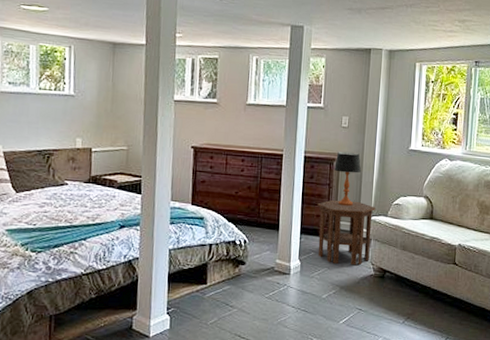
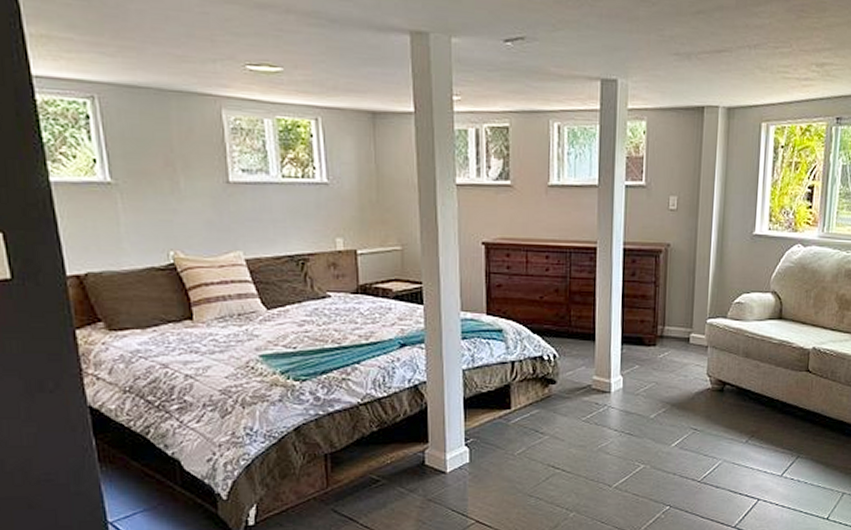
side table: present [317,199,376,266] -> none [641,300,713,379]
table lamp: present [334,151,362,207] -> none [661,240,695,308]

